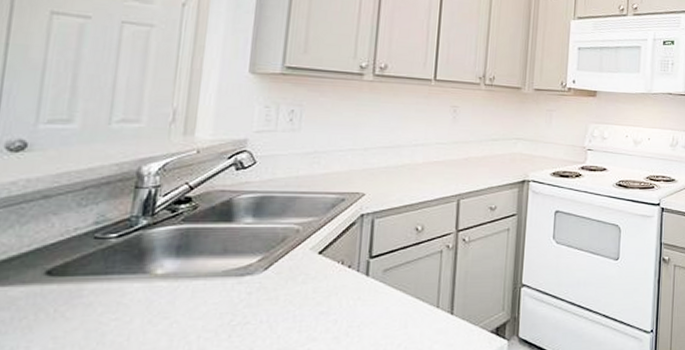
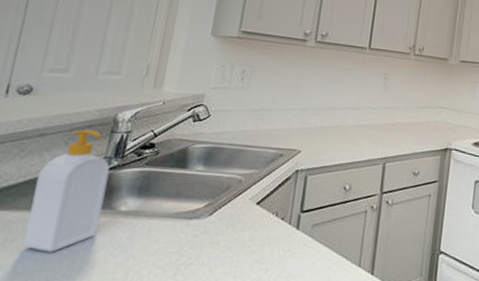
soap bottle: none [36,186,139,328] -> present [22,129,110,253]

